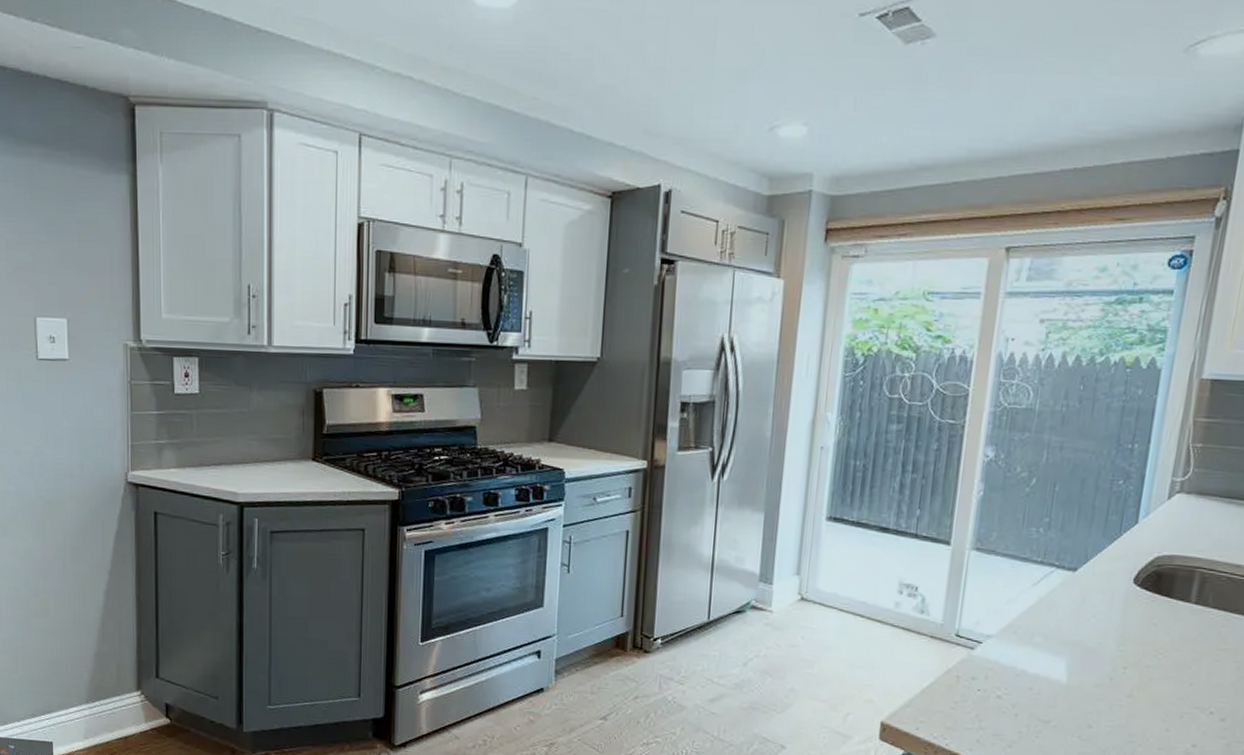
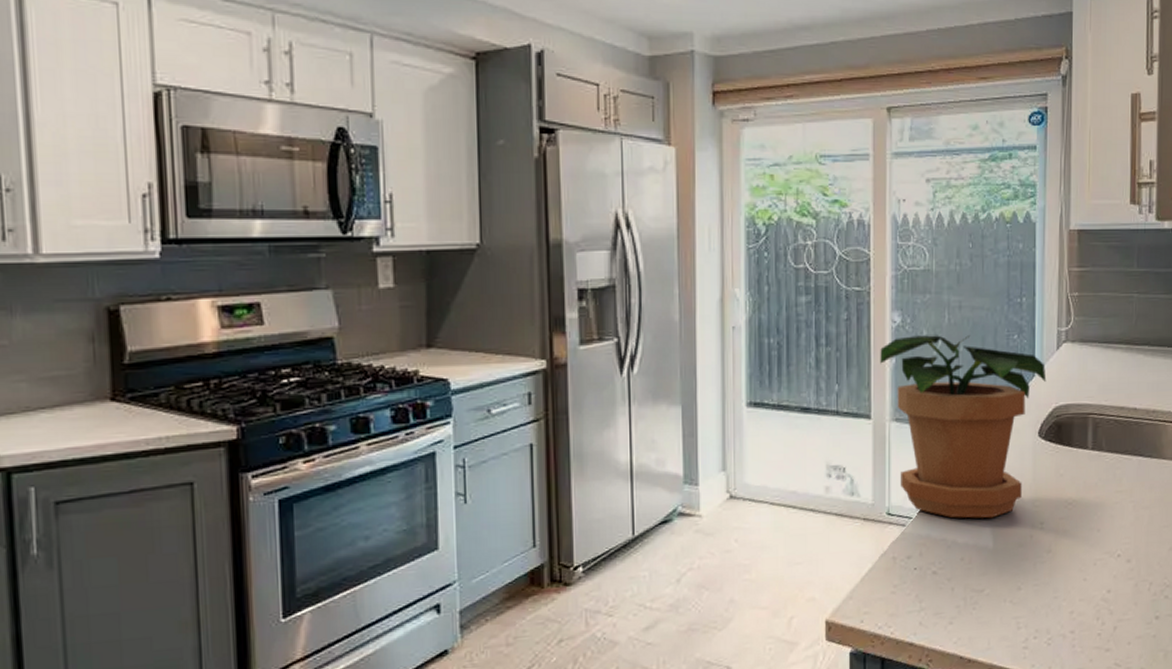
potted plant: none [967,471,1152,655] -> present [880,335,1047,519]

